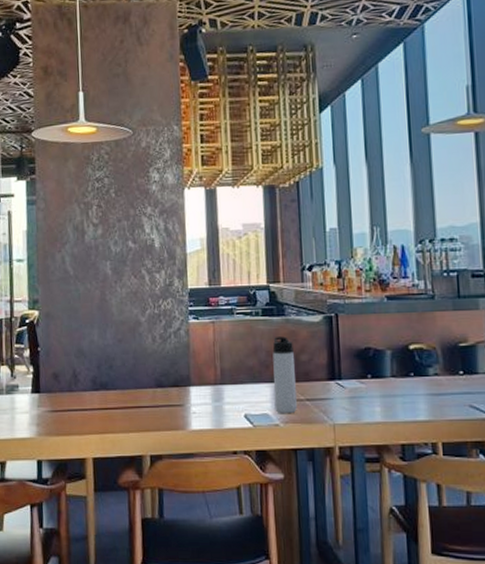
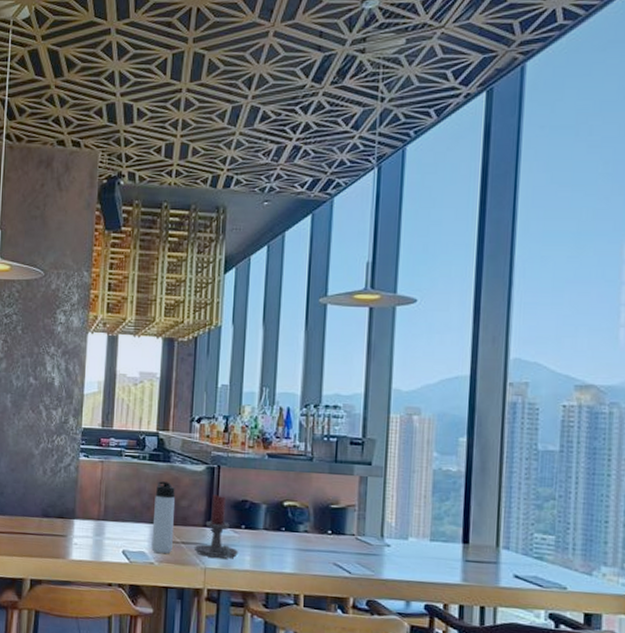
candle holder: none [319,345,367,412] -> present [194,494,238,559]

